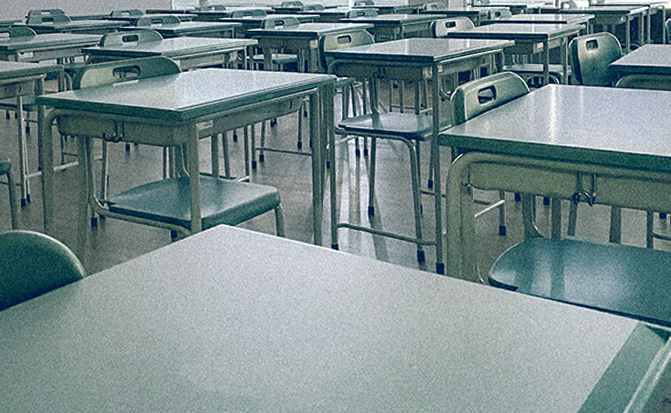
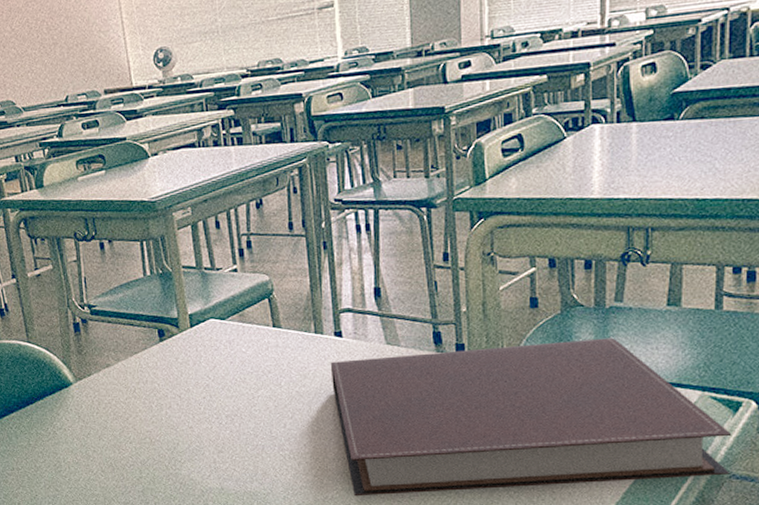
notebook: none [327,267,664,406] -> present [331,337,732,497]

